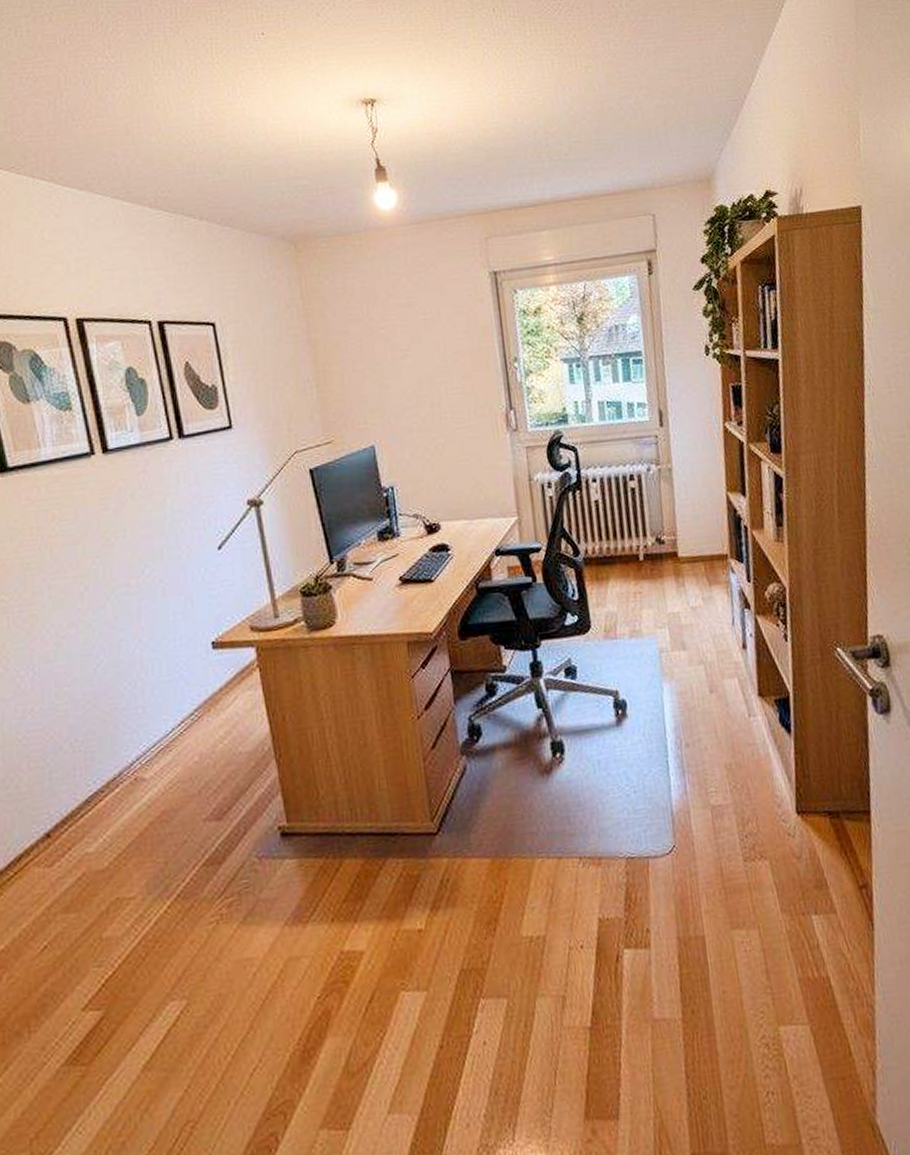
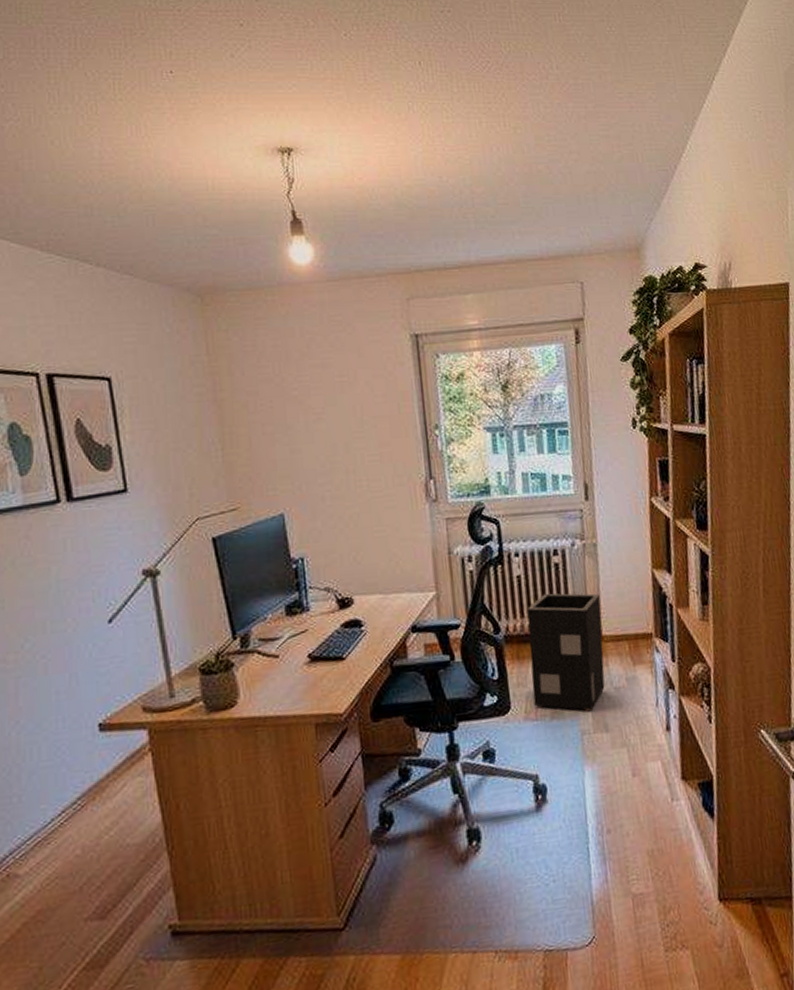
speaker: none [604,516,682,631] -> present [527,593,605,712]

